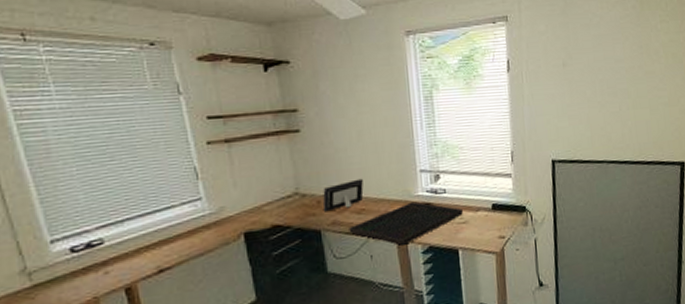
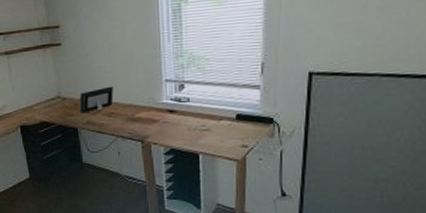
monitor: present [349,201,463,247] -> none [100,108,205,147]

